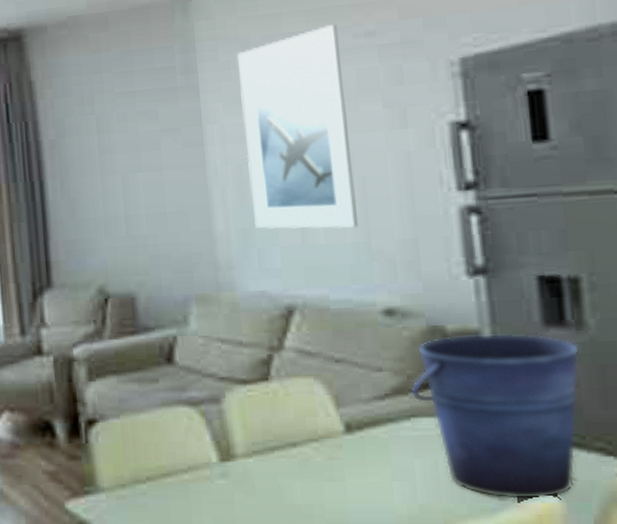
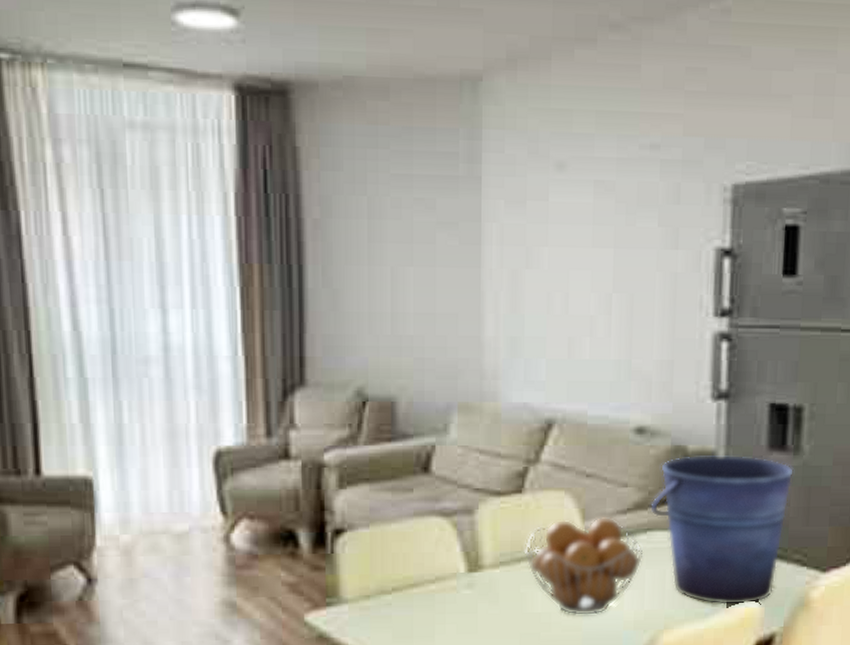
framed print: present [236,24,358,230] -> none [523,131,626,346]
fruit basket: none [276,402,410,509] -> present [524,516,644,616]

